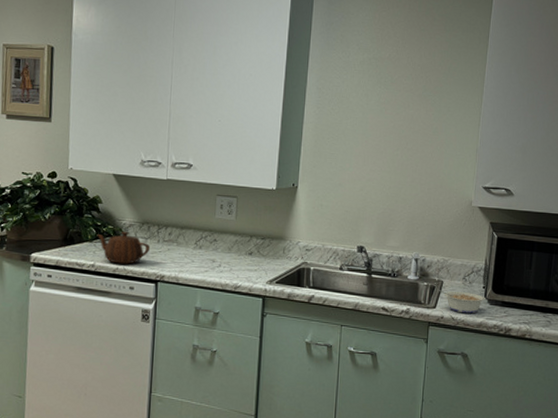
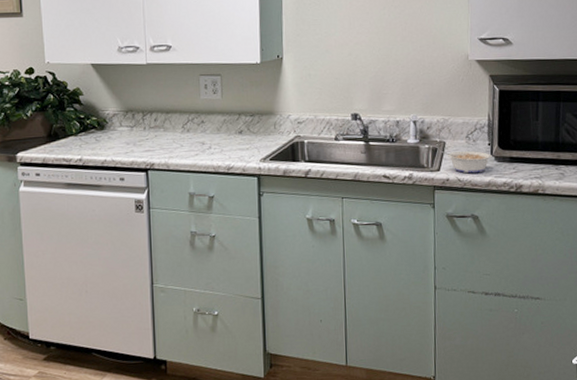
teapot: present [96,231,151,264] -> none [81,121,137,156]

